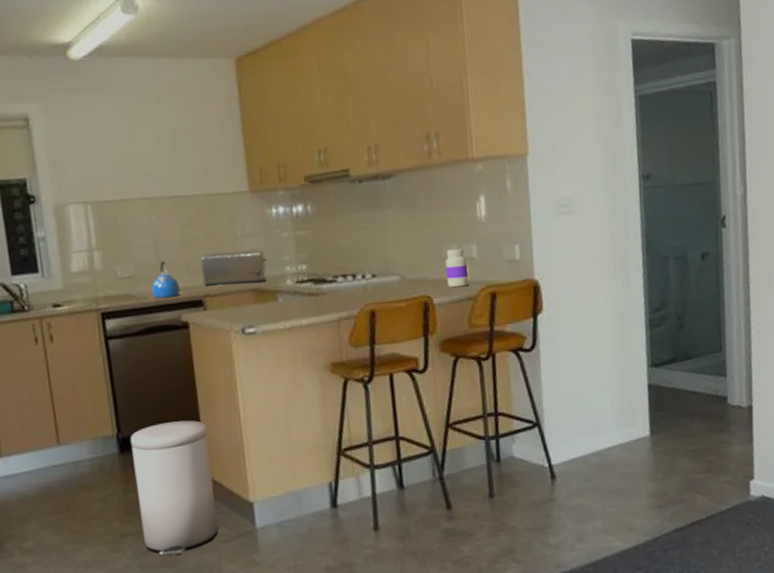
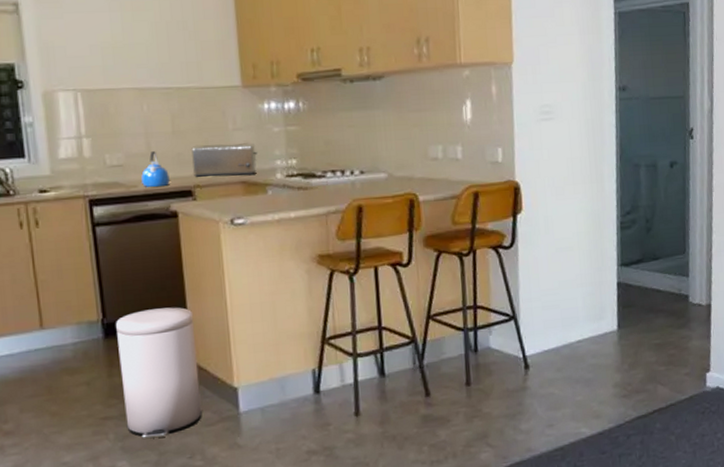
jar: present [445,248,469,288] -> none [431,149,453,187]

